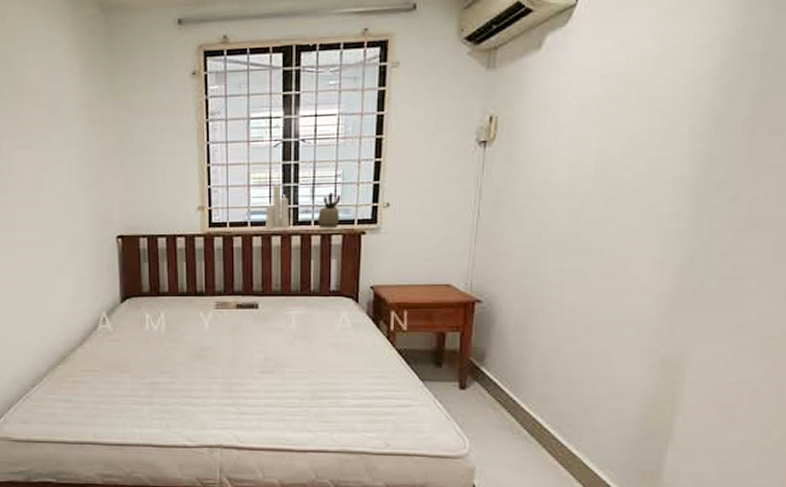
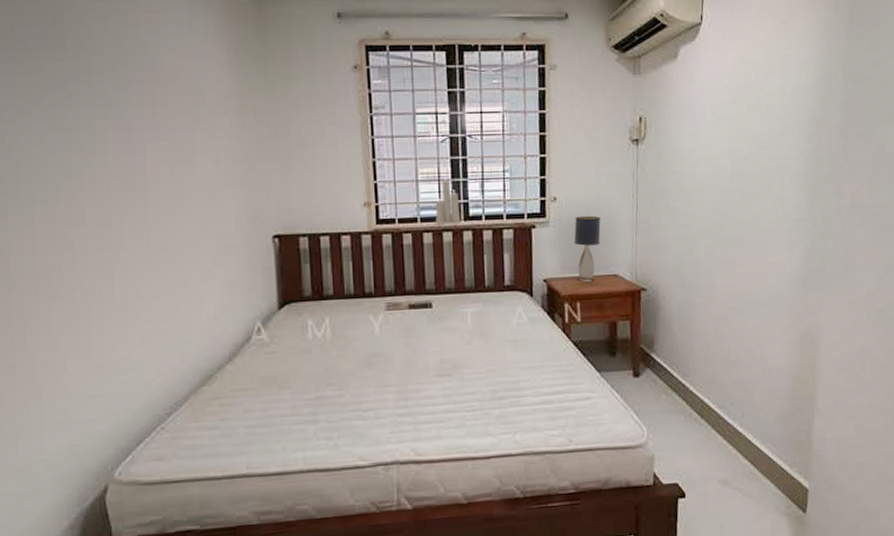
potted cactus: present [318,193,341,229] -> none [488,187,510,224]
table lamp: none [405,222,437,291] -> present [573,215,602,283]

